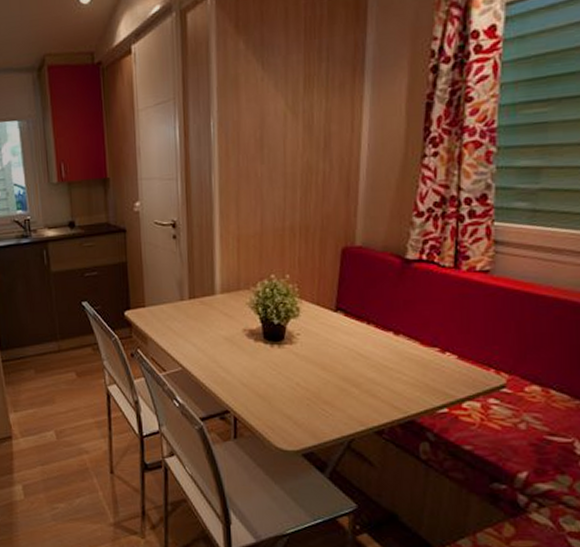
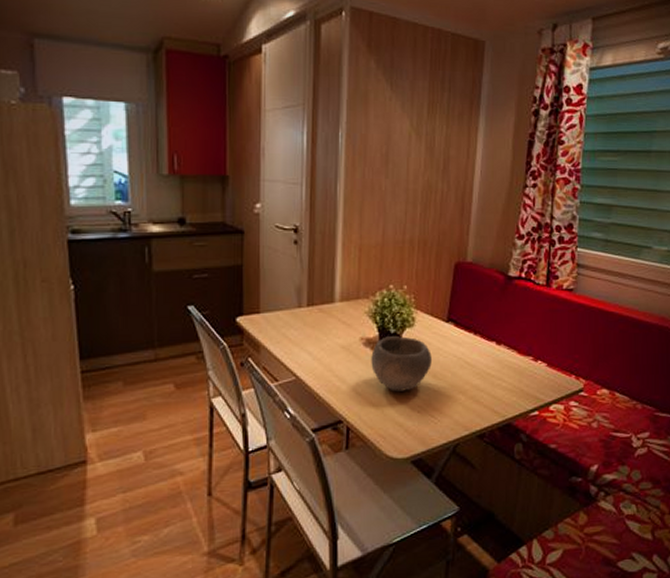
bowl: none [255,327,320,383] -> present [371,336,432,392]

